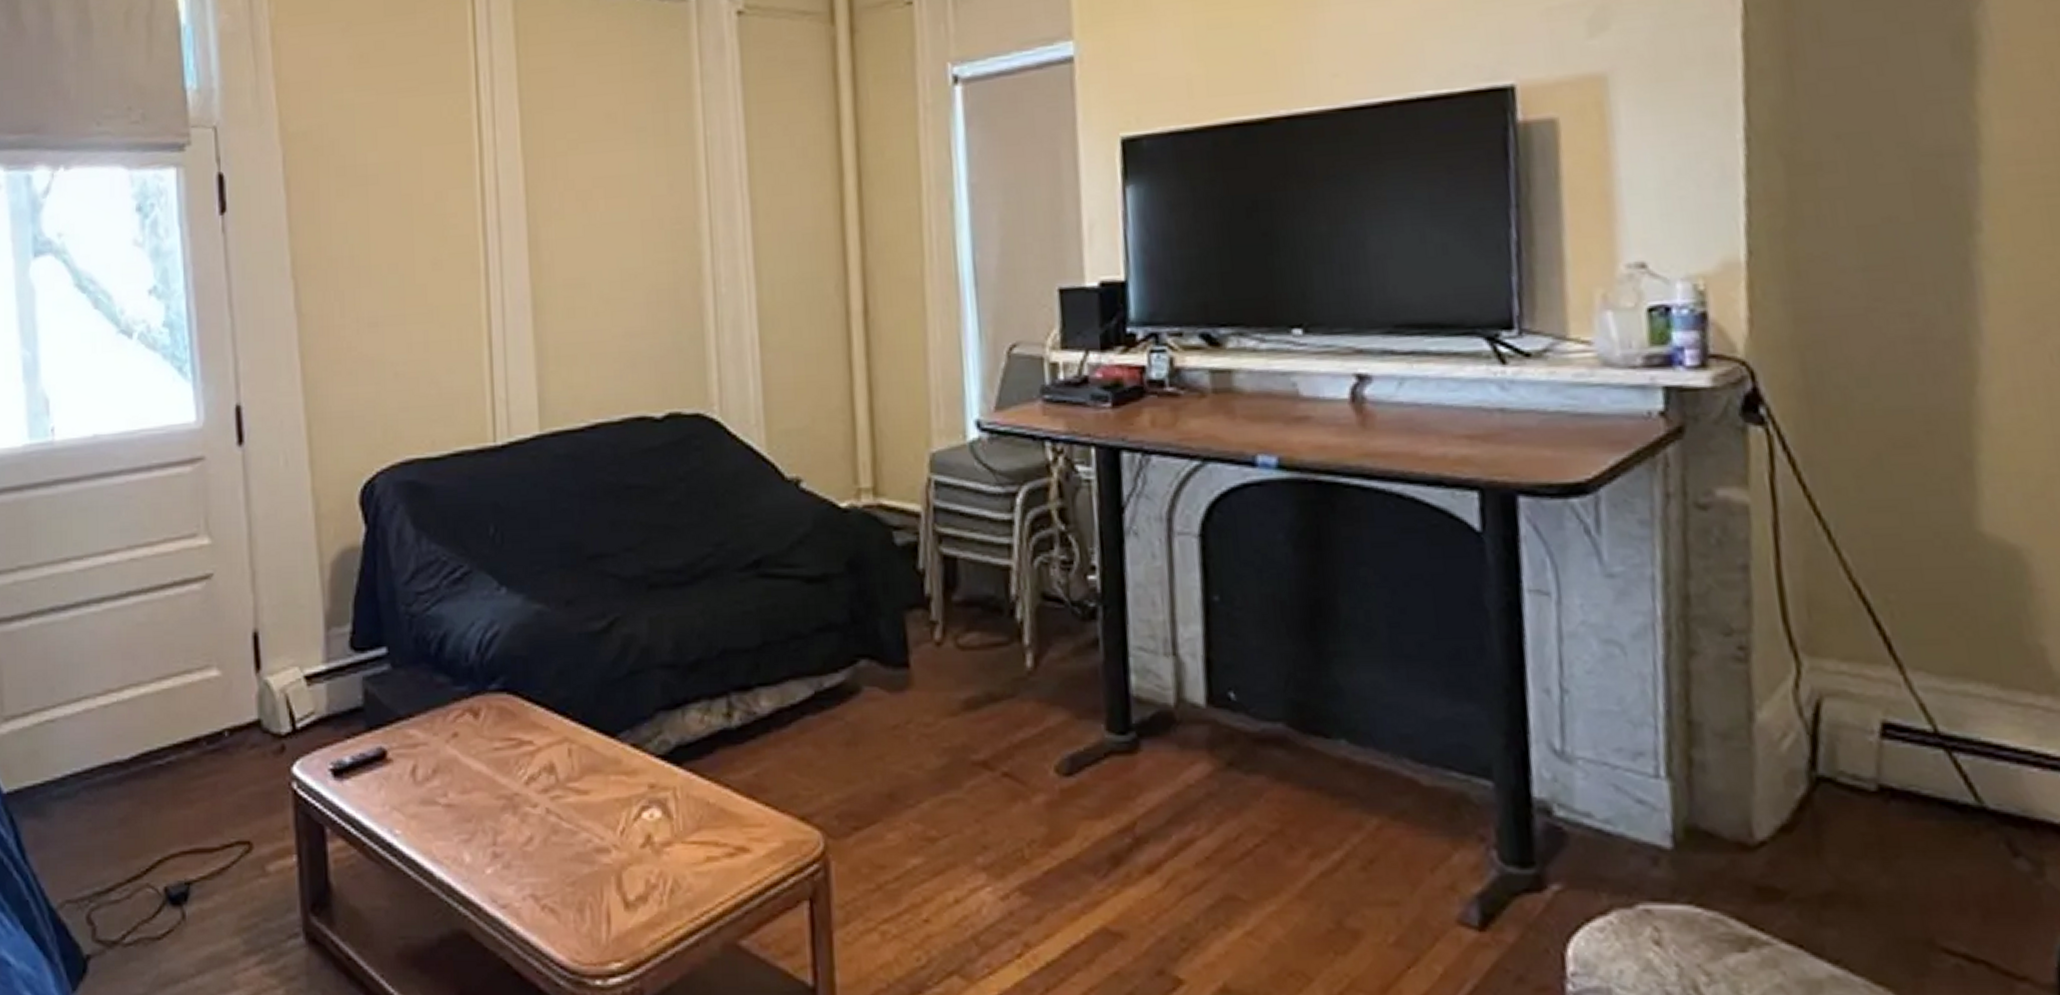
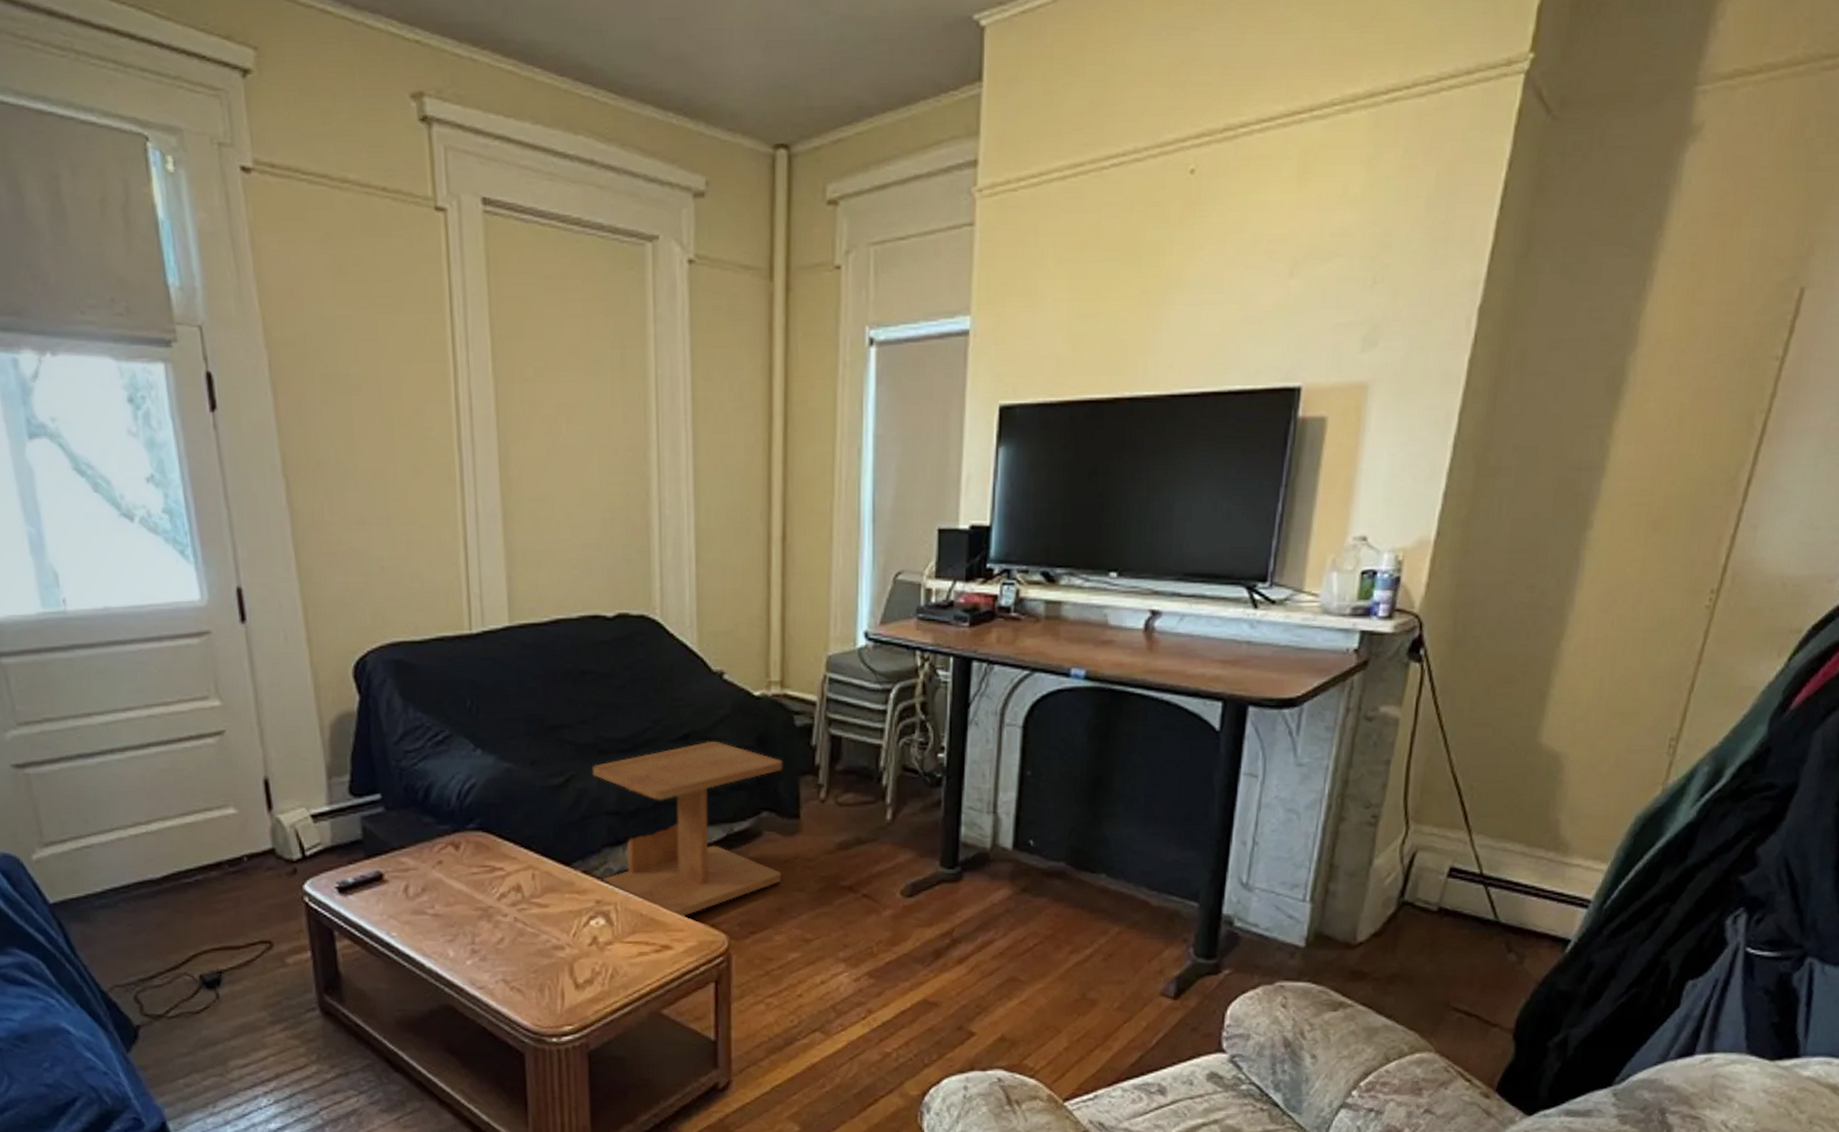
side table: none [641,567,891,807] -> present [592,741,783,917]

